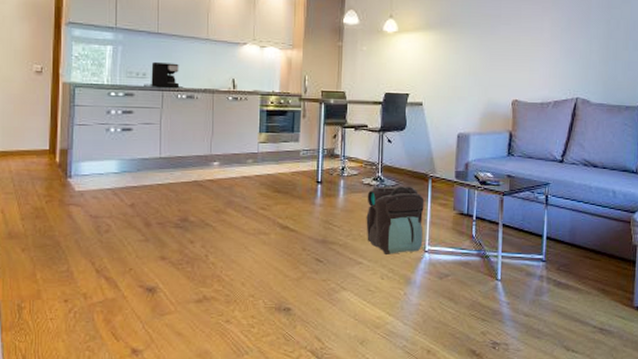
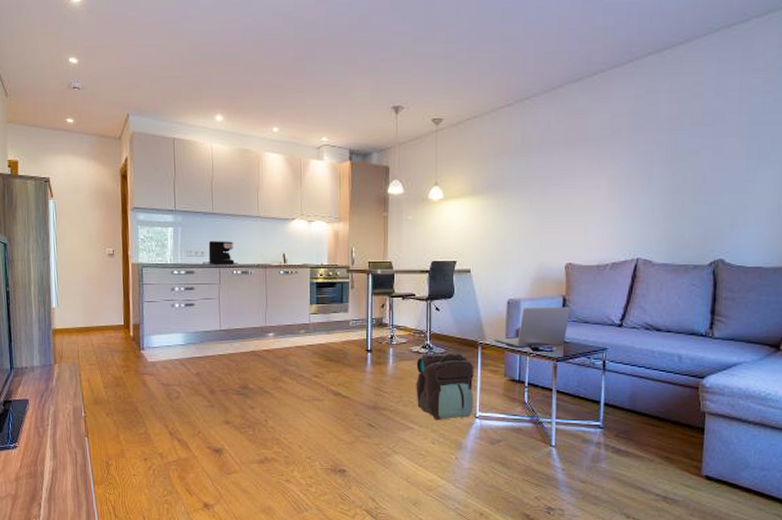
laptop: none [443,141,516,182] -> present [493,306,570,348]

